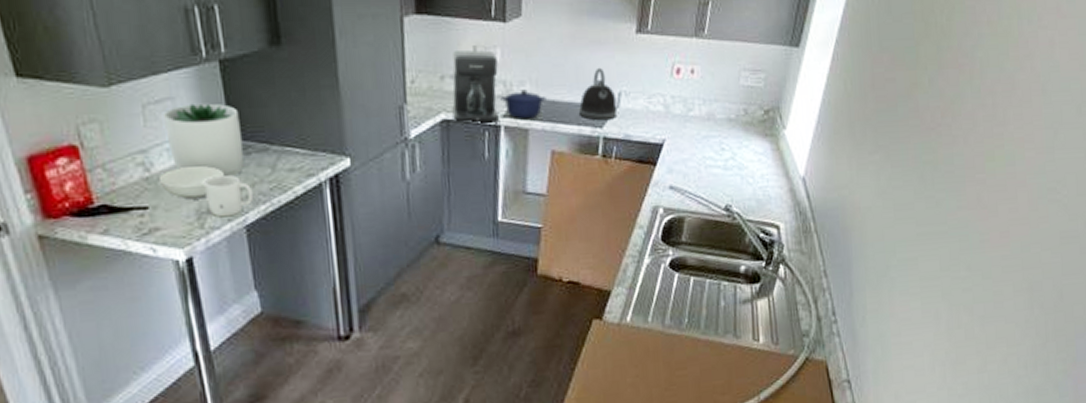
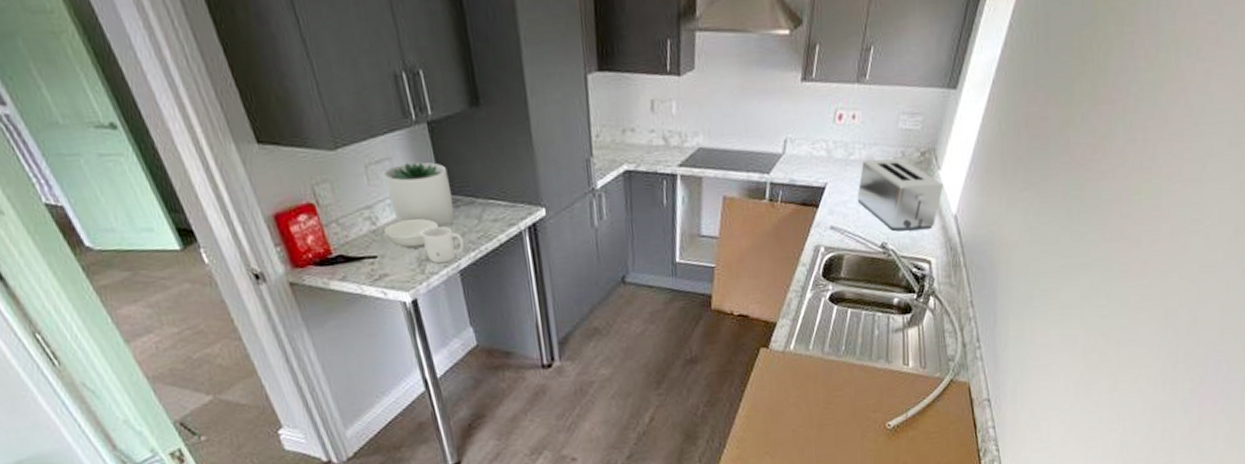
coffee maker: present [452,50,499,123] -> none [632,103,675,173]
cooking pot: present [500,89,546,119] -> none [676,139,718,168]
kettle: present [579,67,618,121] -> none [748,116,784,167]
toaster: none [697,115,790,193] -> present [857,158,943,232]

